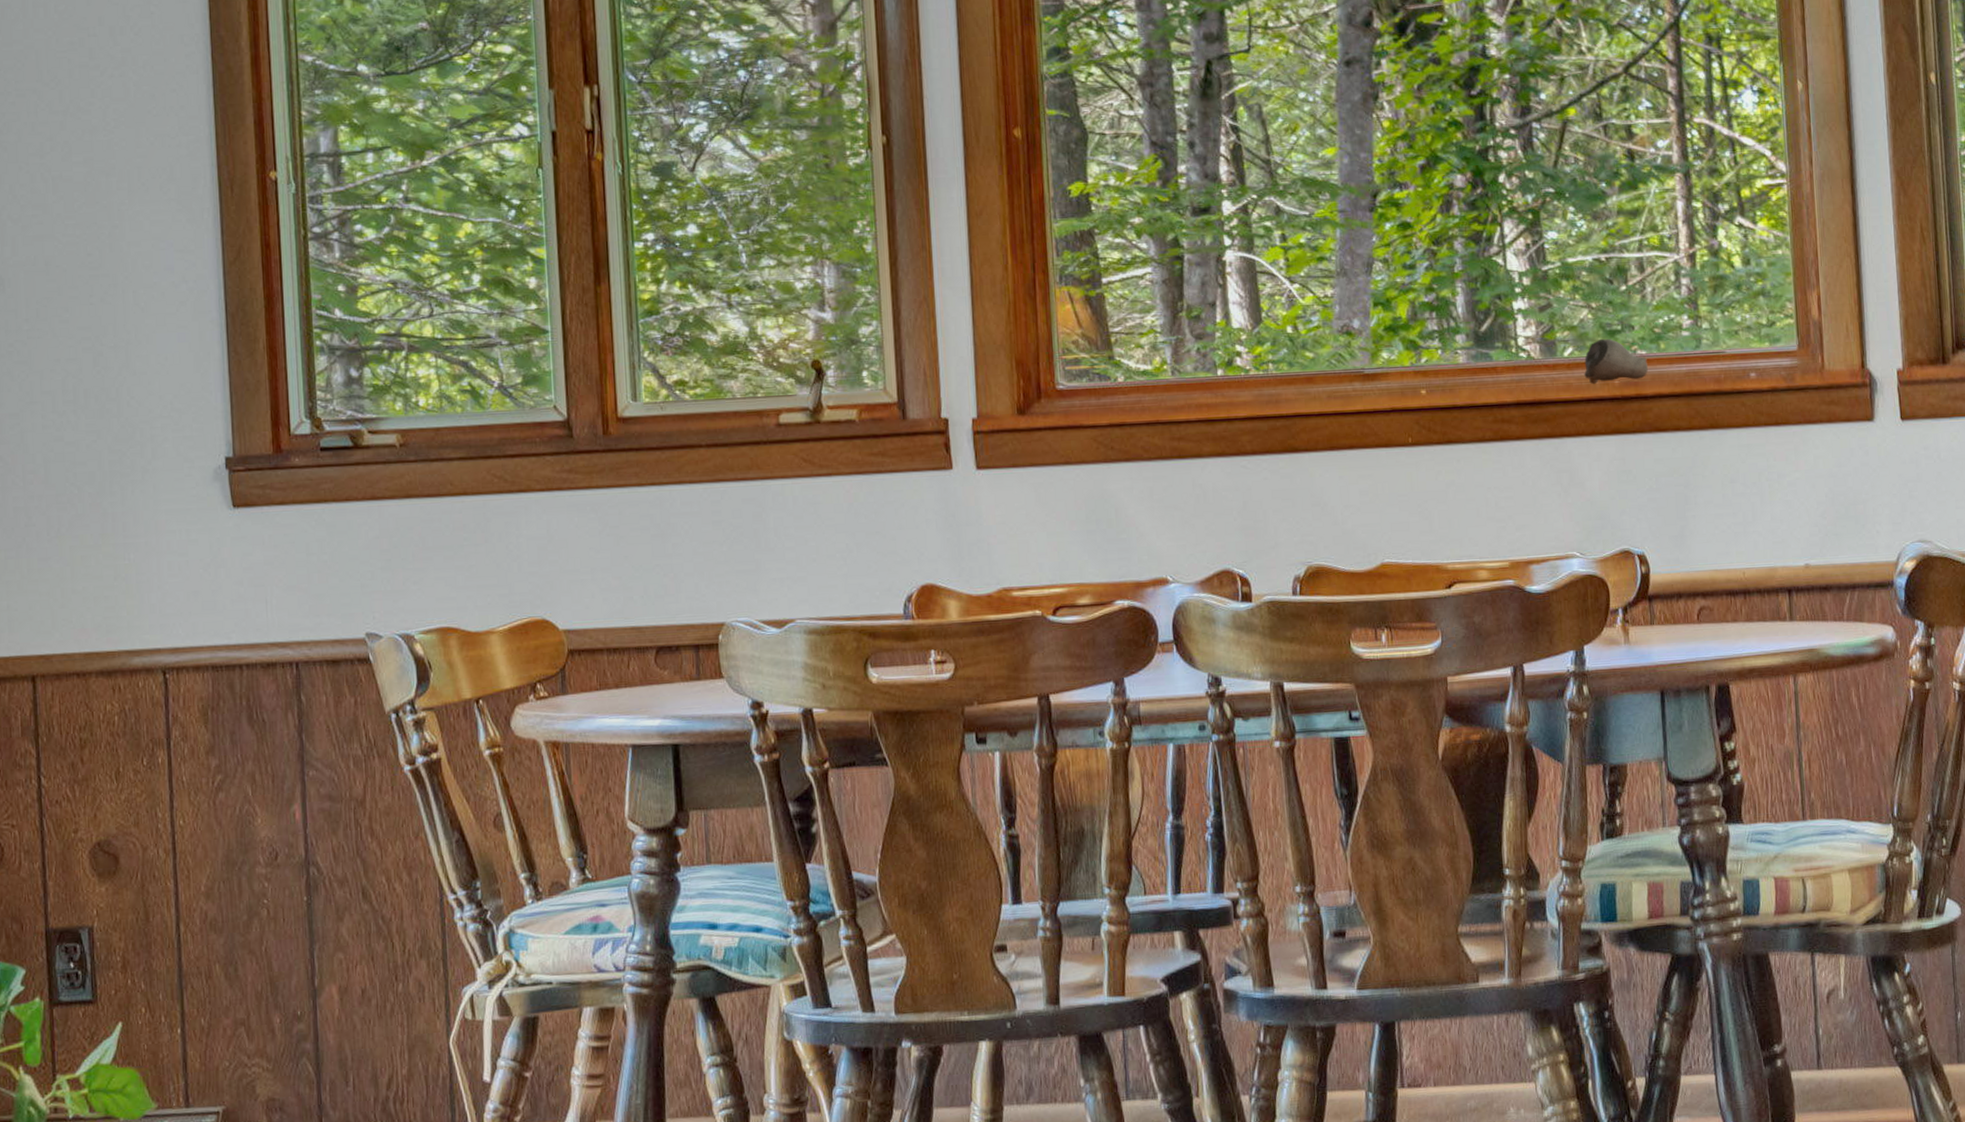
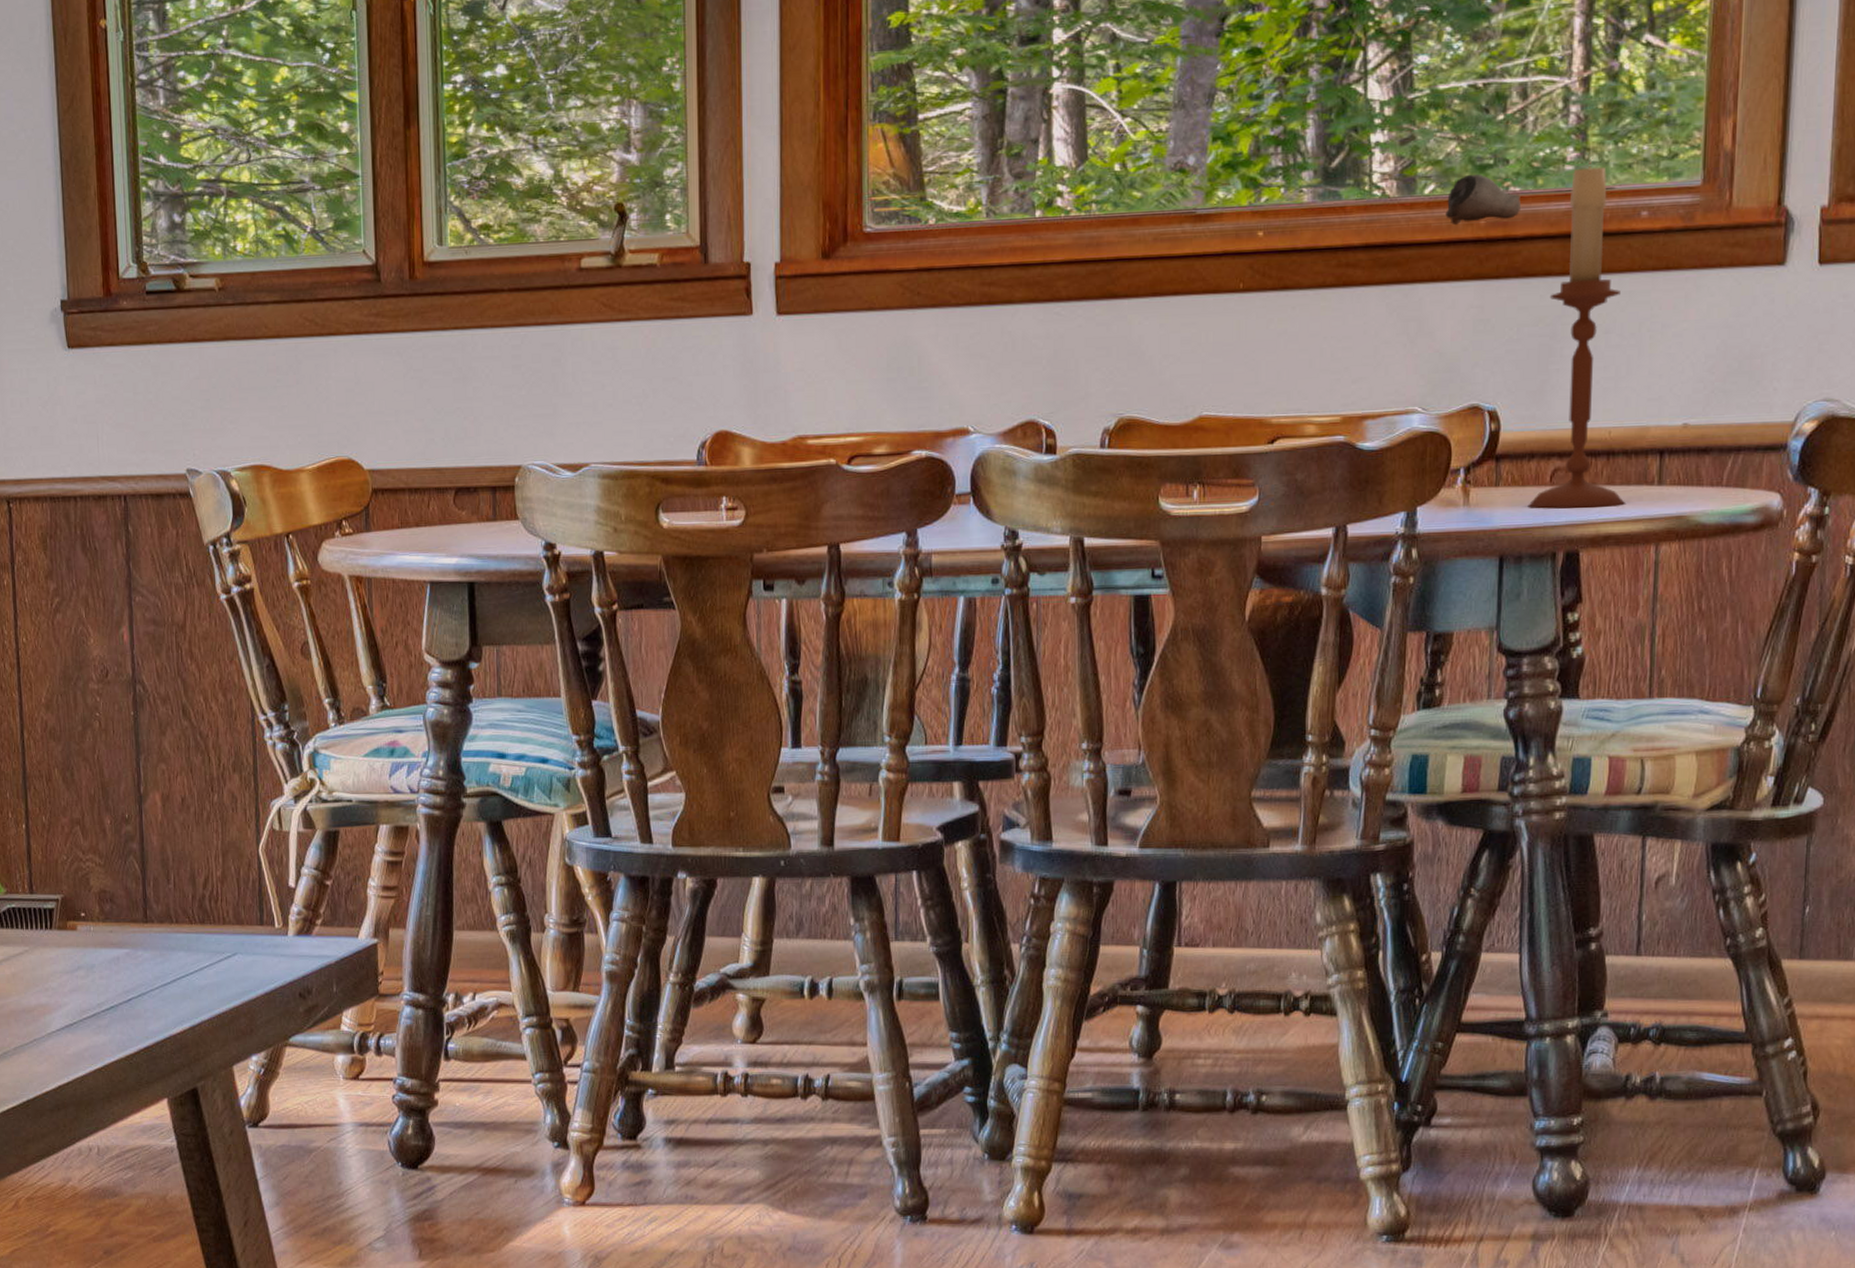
candlestick: none [1680,325,1765,645] -> present [1527,158,1626,509]

